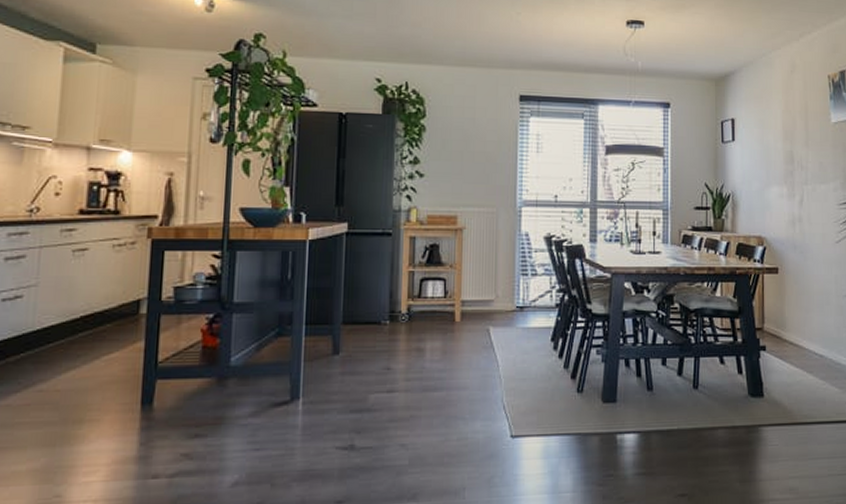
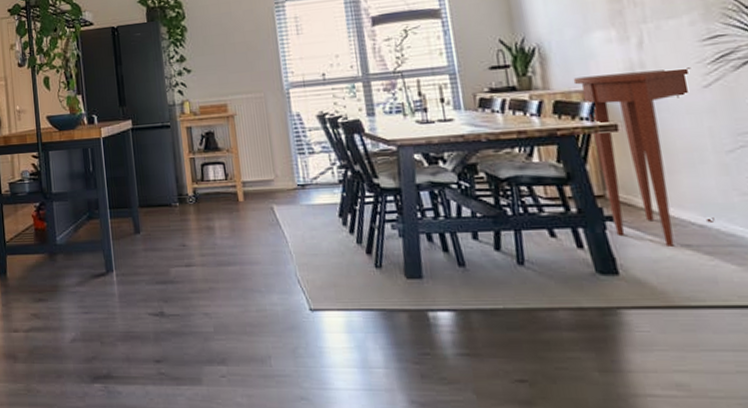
console table: none [753,224,830,373] -> present [573,67,715,246]

